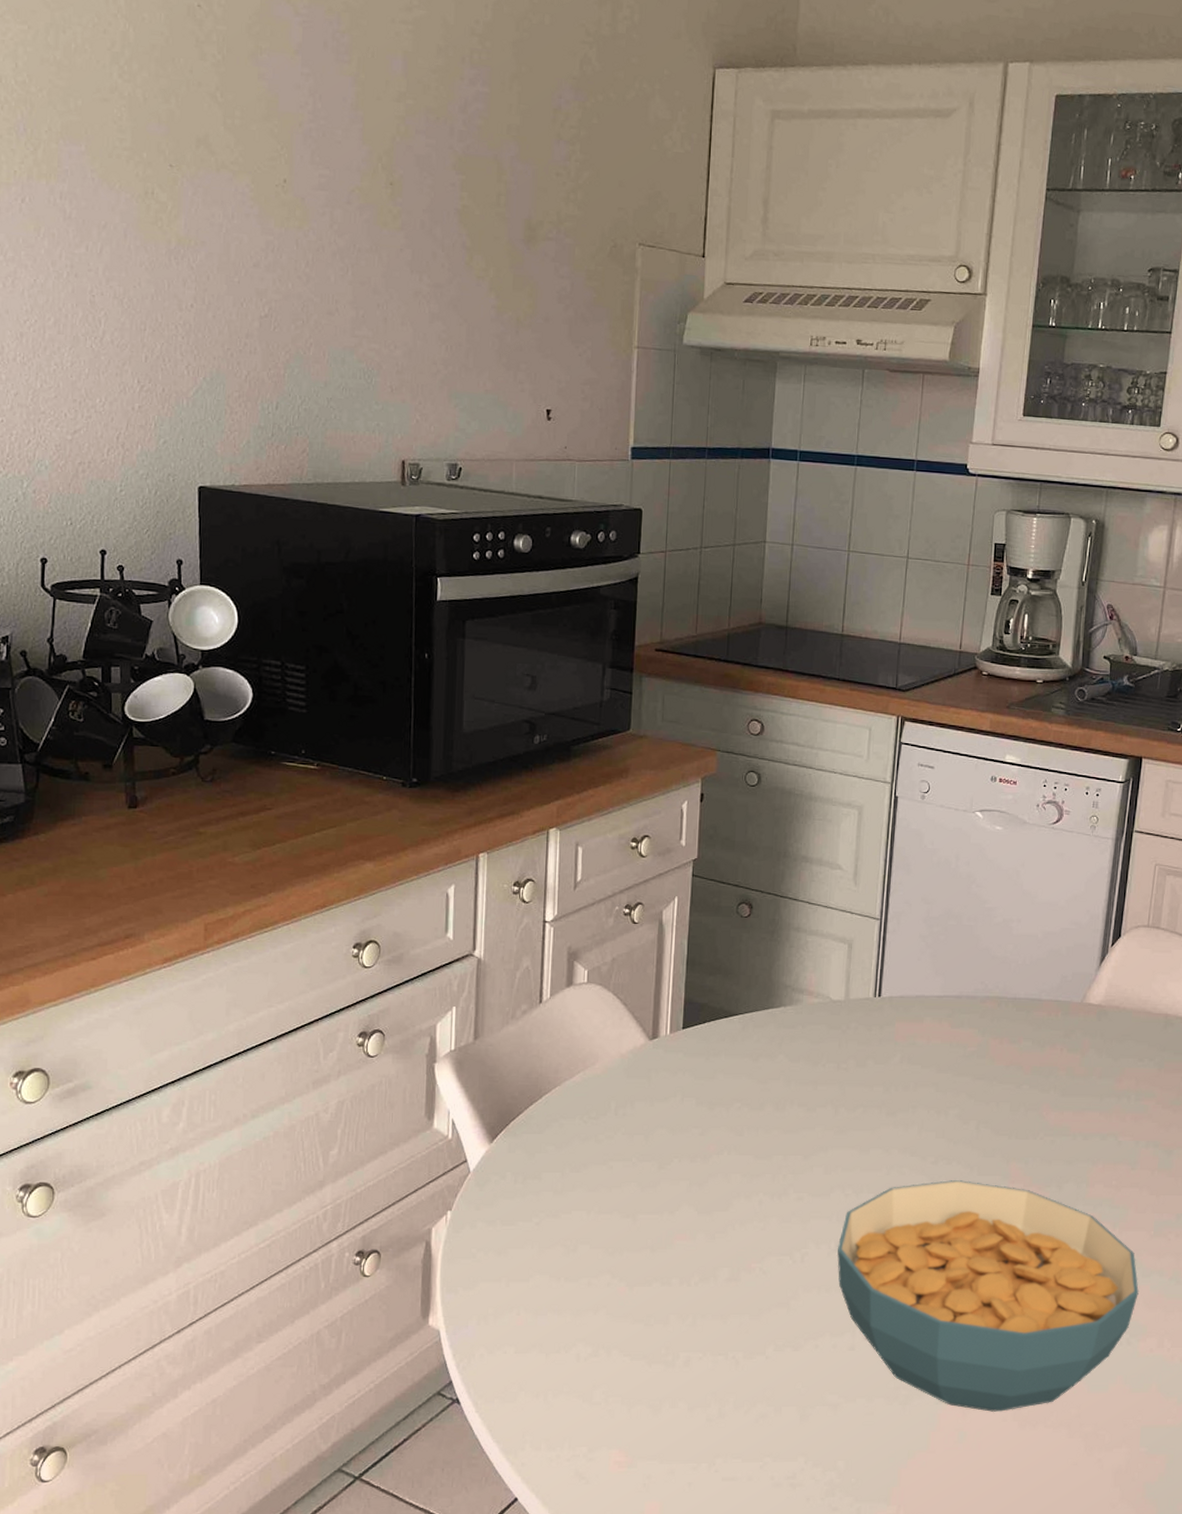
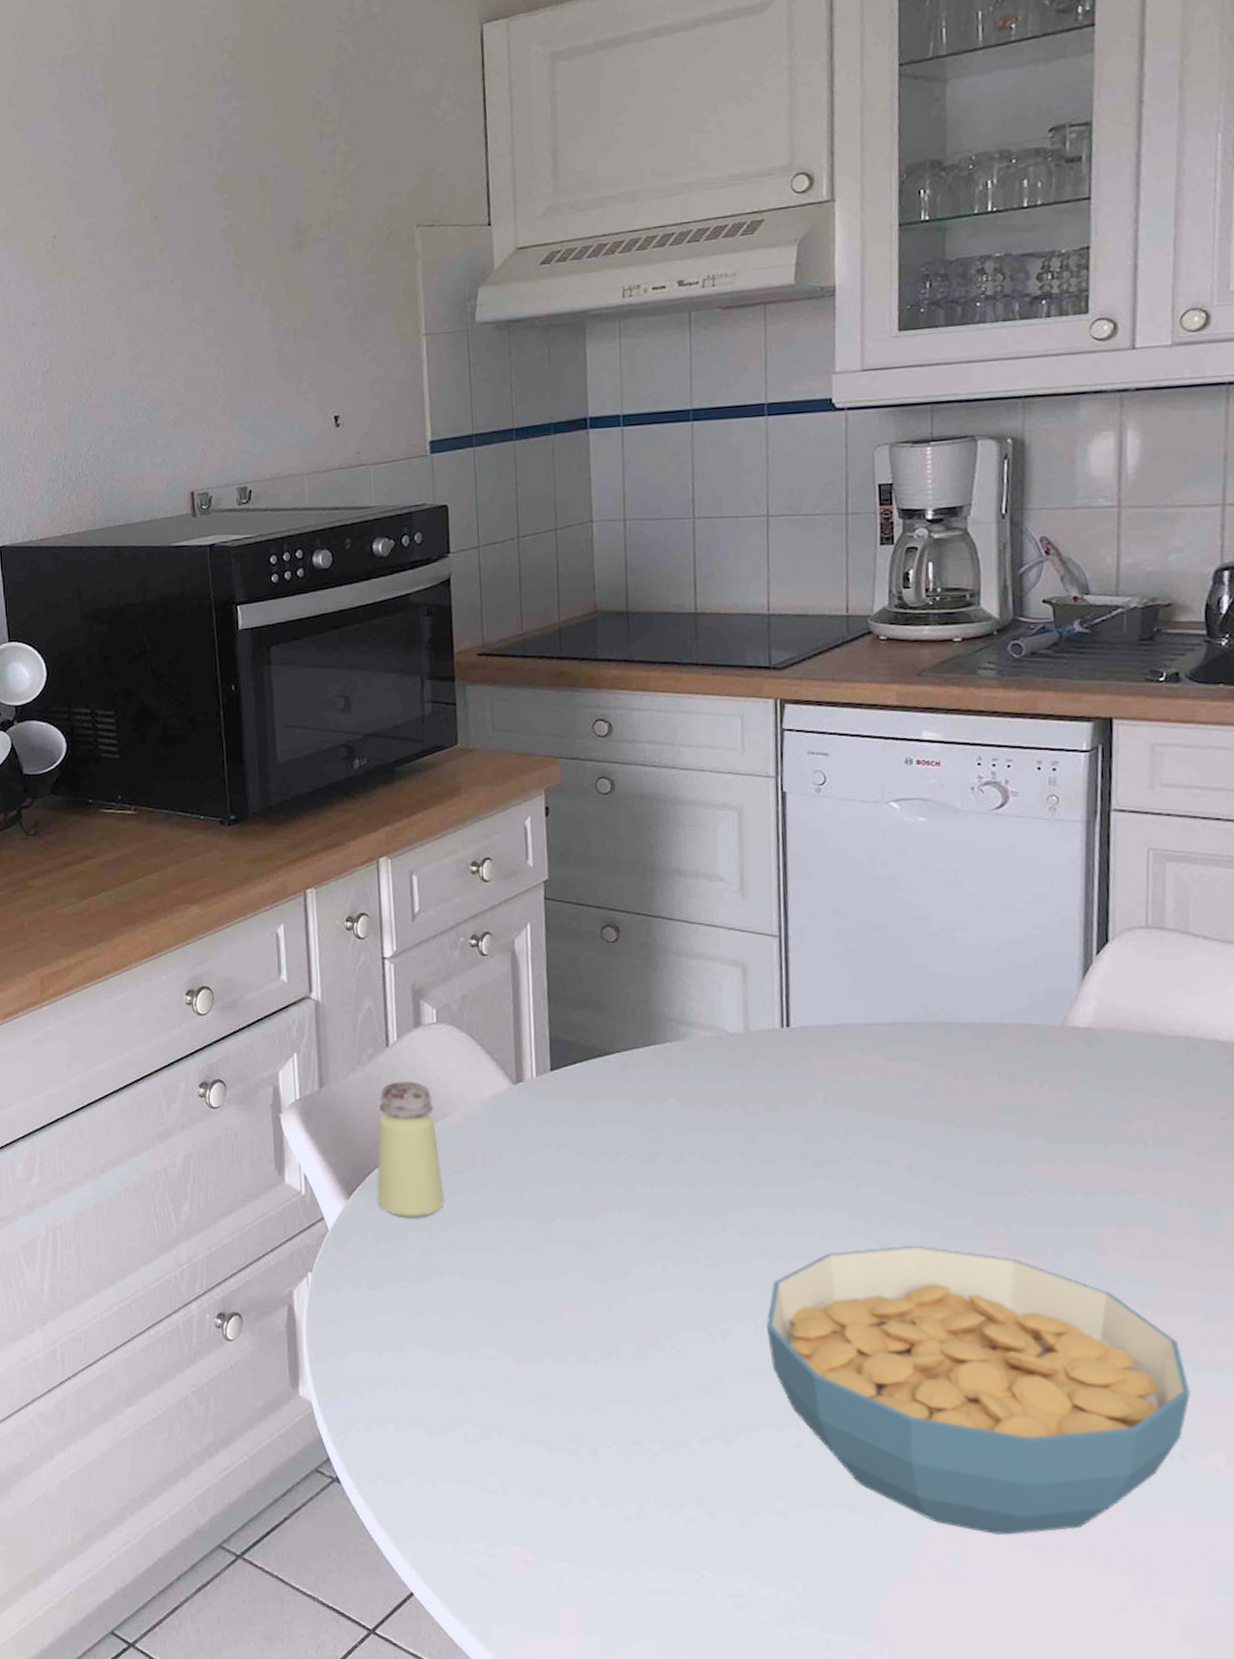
saltshaker: none [518,1035,579,1159] -> present [377,1081,444,1218]

